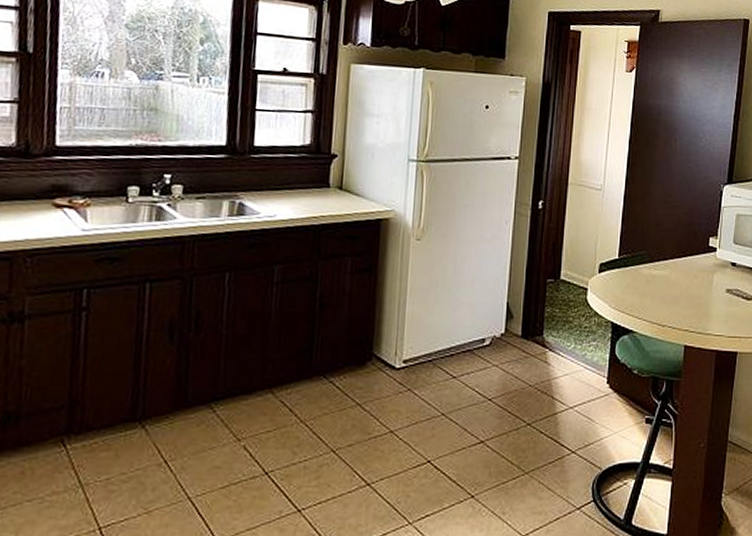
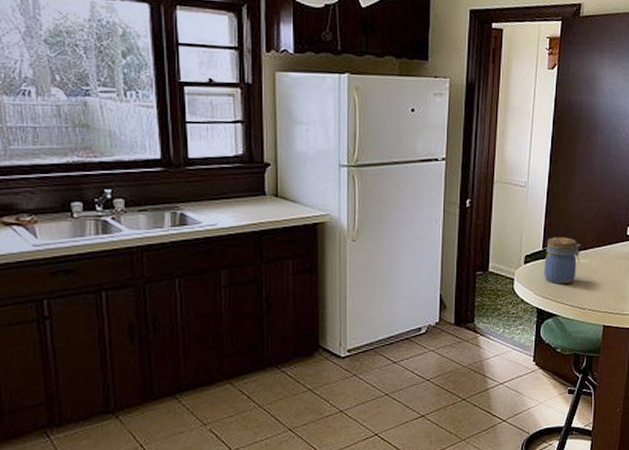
jar: none [620,245,659,298] -> present [544,237,581,285]

